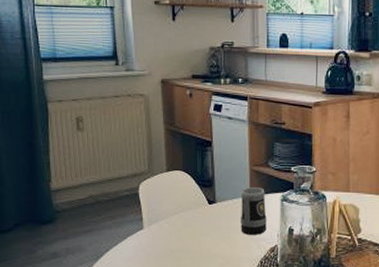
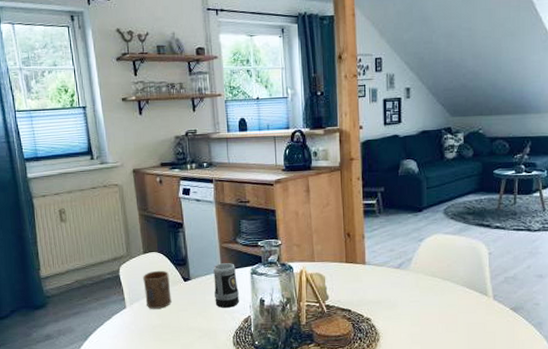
cup: none [164,190,194,232] -> present [143,270,172,309]

